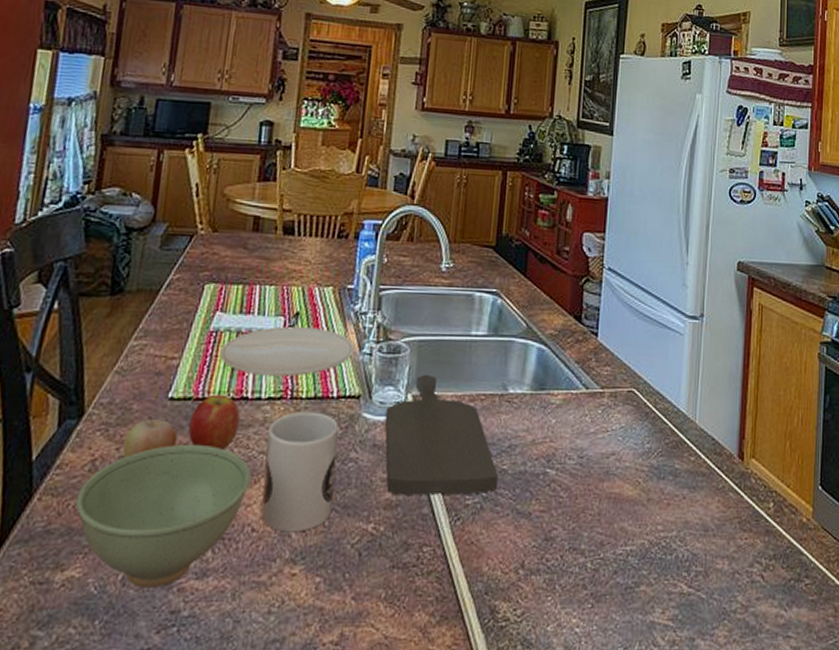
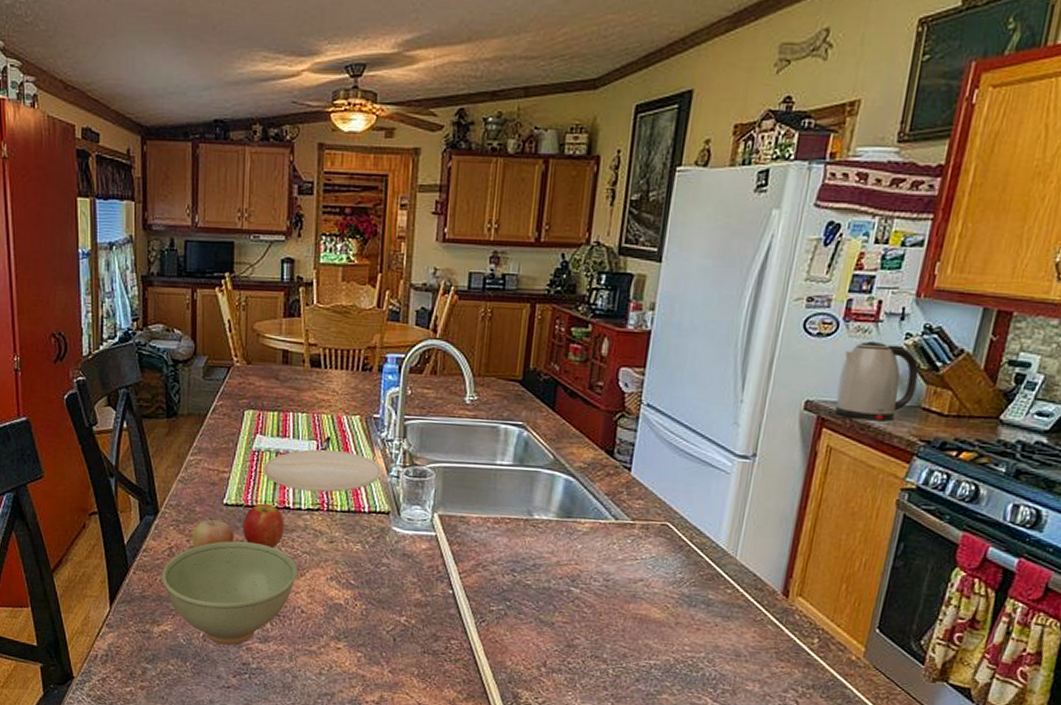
mug: present [260,412,339,533] -> none [308,522,372,617]
cutting board: present [384,374,498,495] -> none [413,497,522,603]
kettle: none [761,207,819,280] -> present [835,340,920,422]

